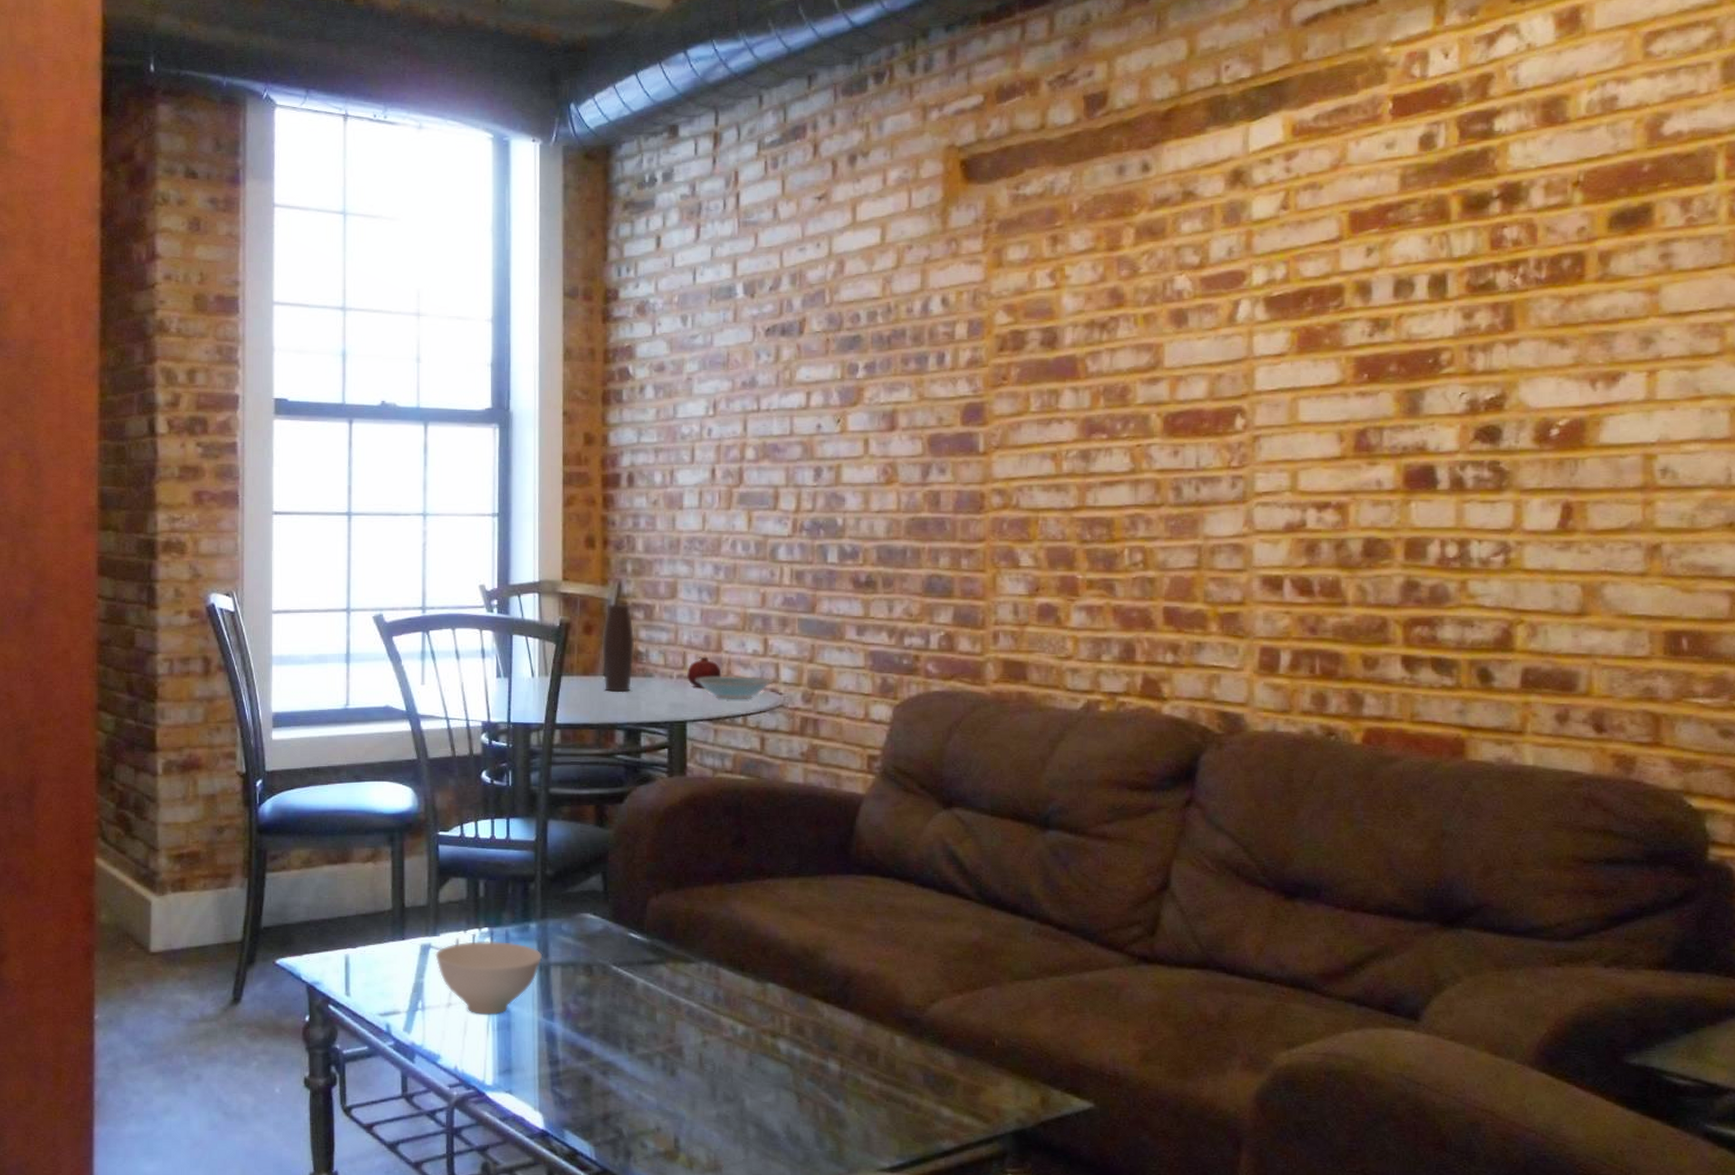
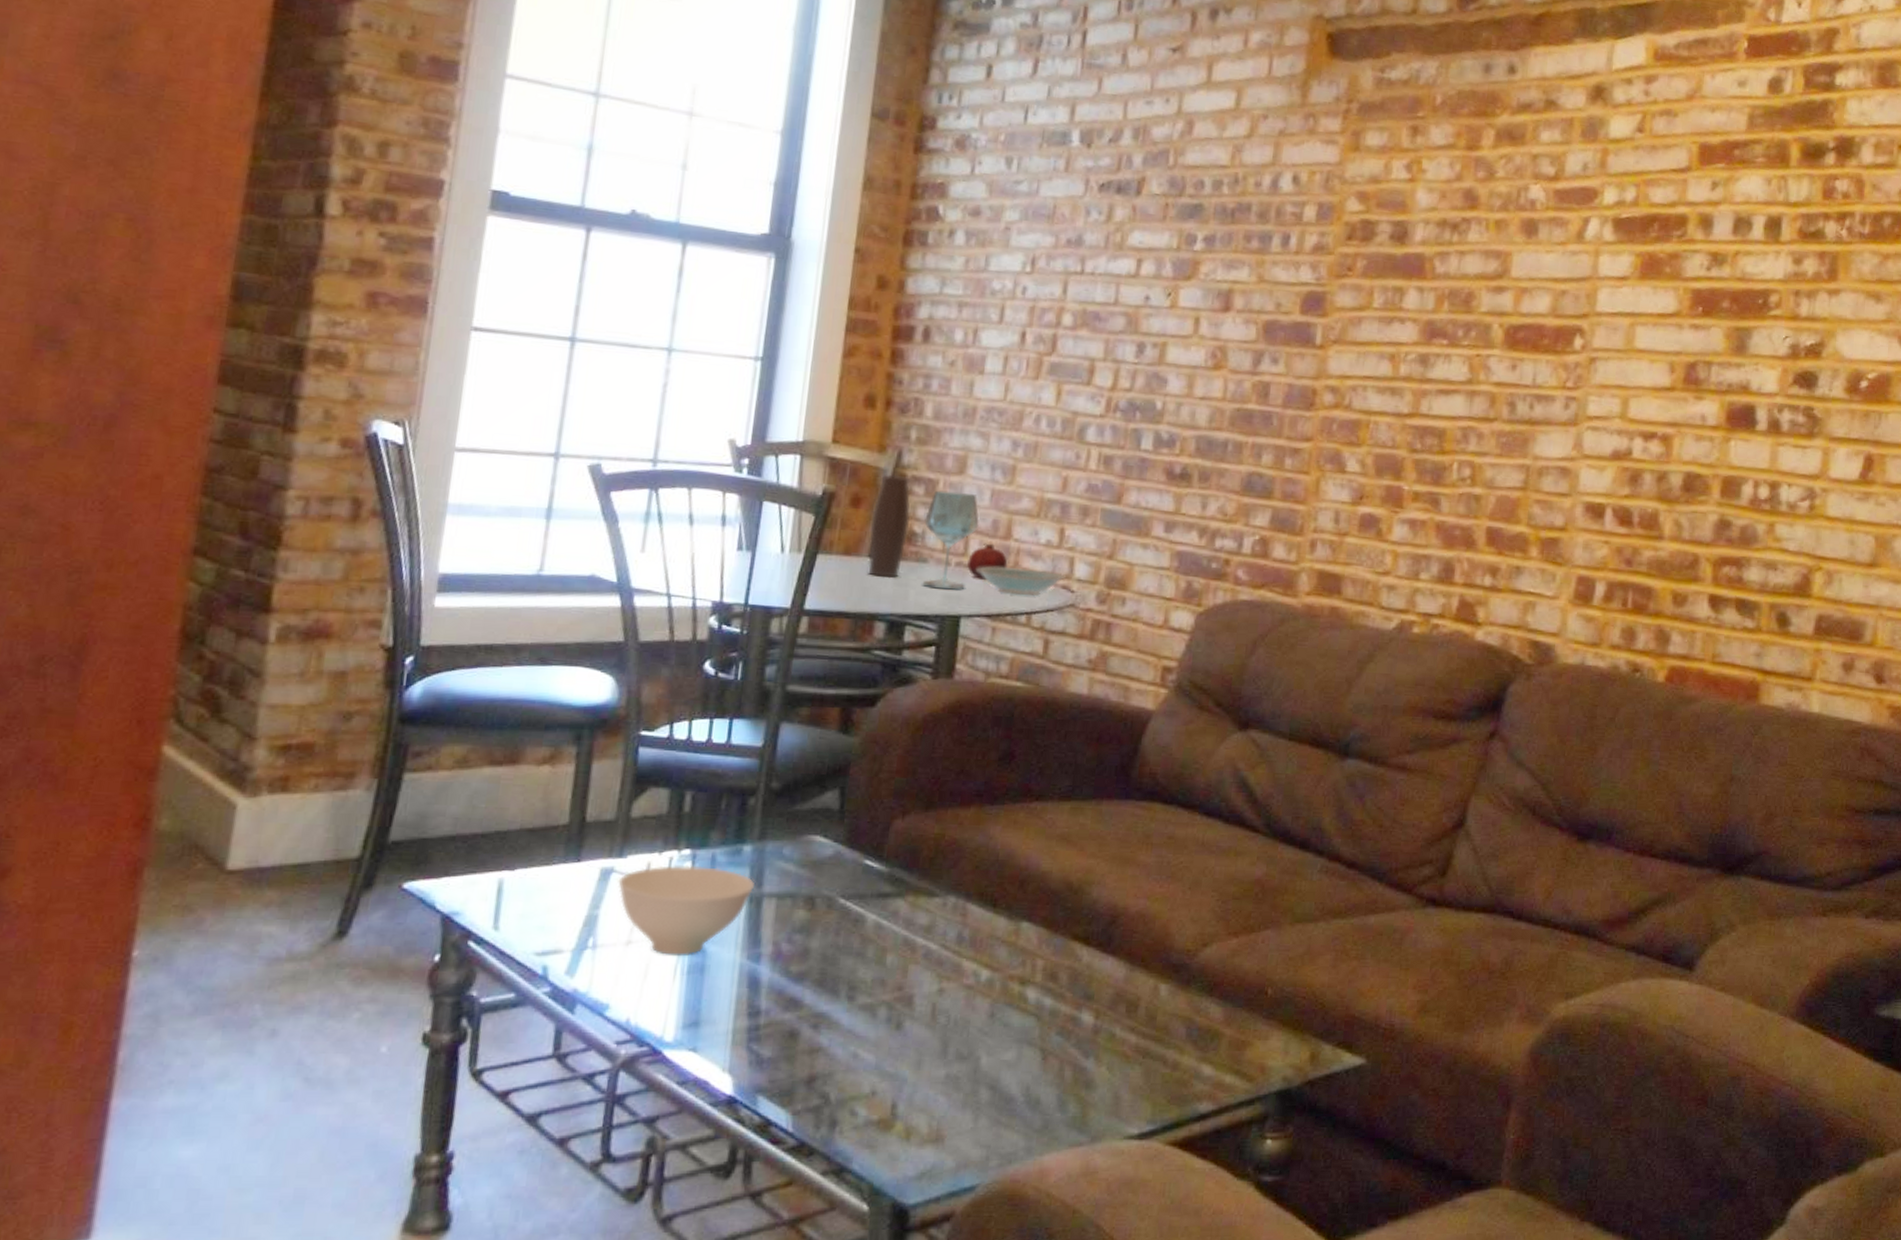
wine glass: none [647,614,693,699] -> present [922,490,979,590]

